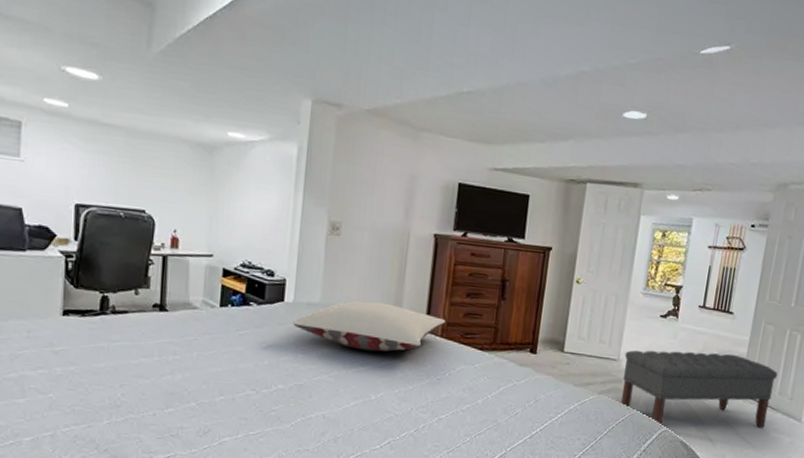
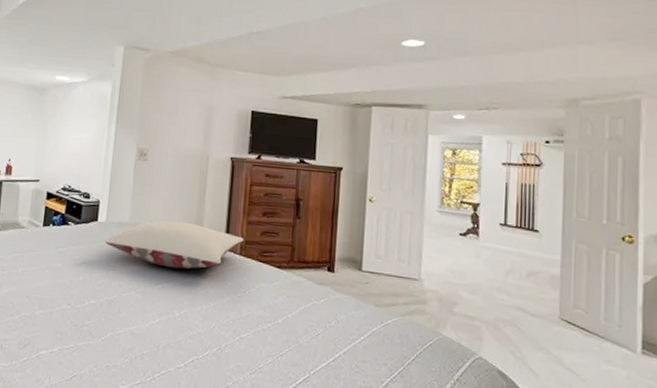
bench: present [620,350,778,429] -> none [426,269,600,360]

